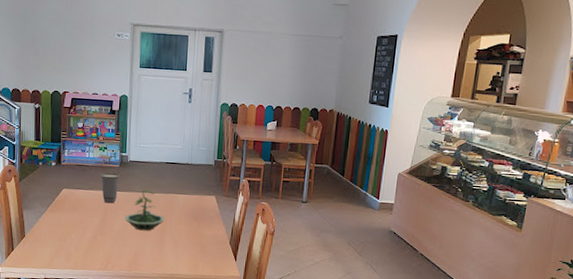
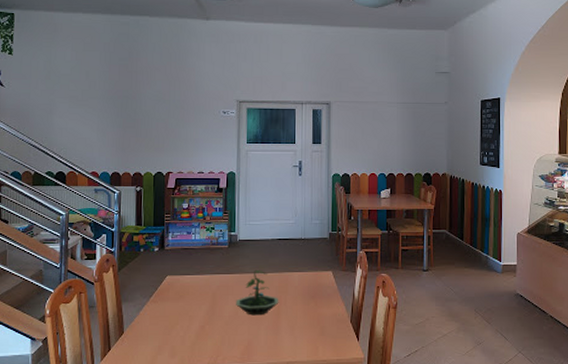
cup: present [100,172,121,204] -> none [207,254,230,288]

